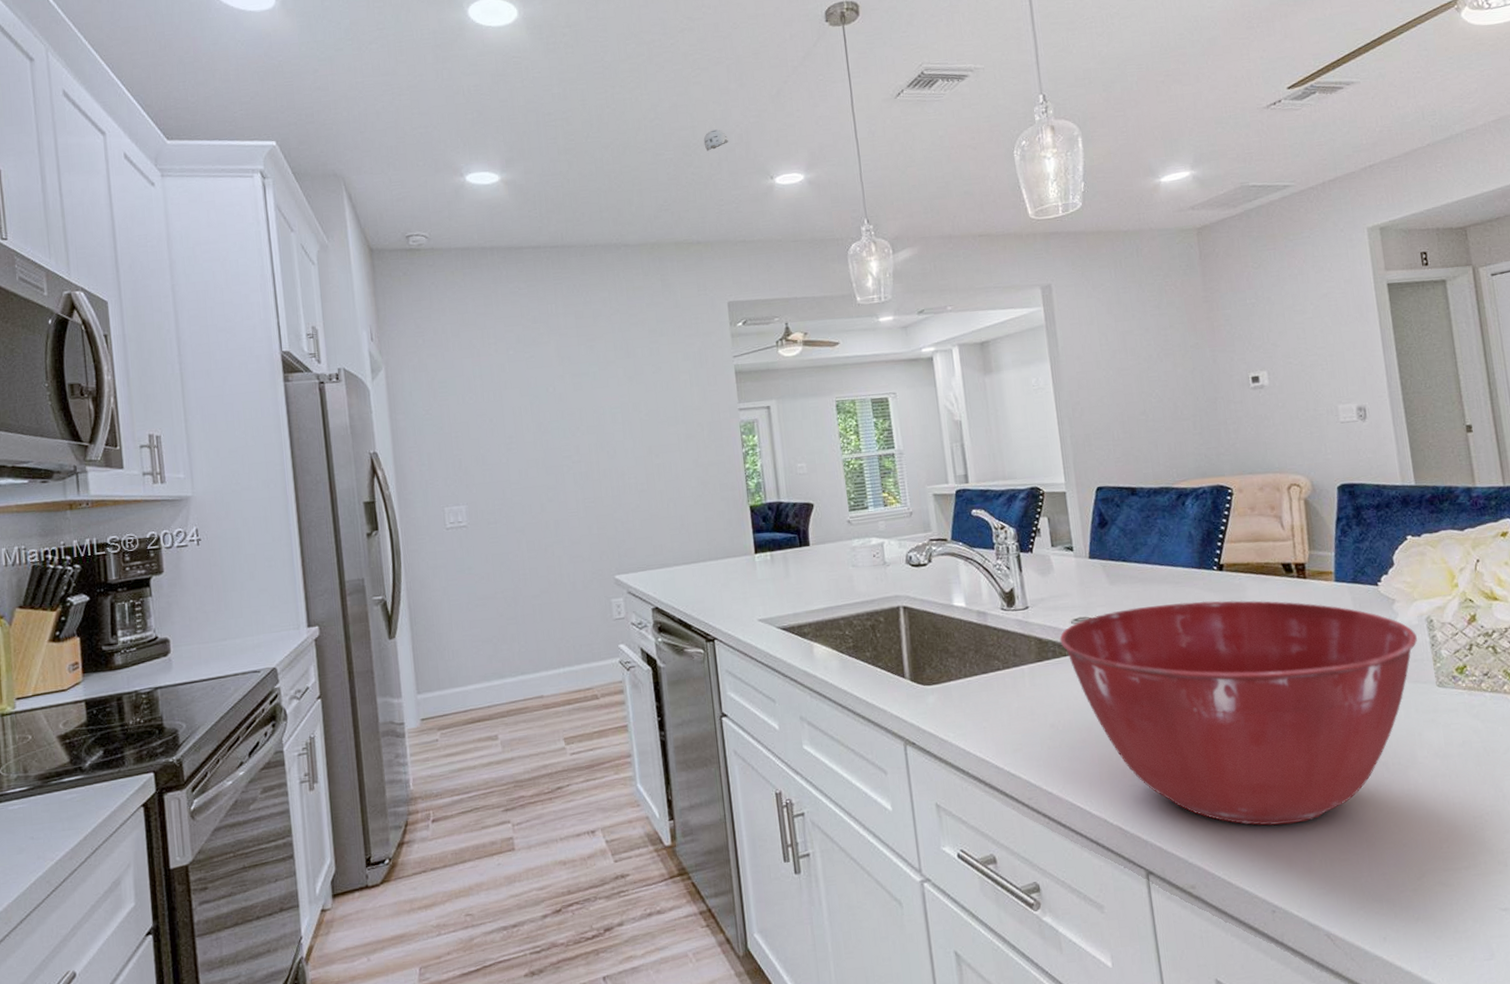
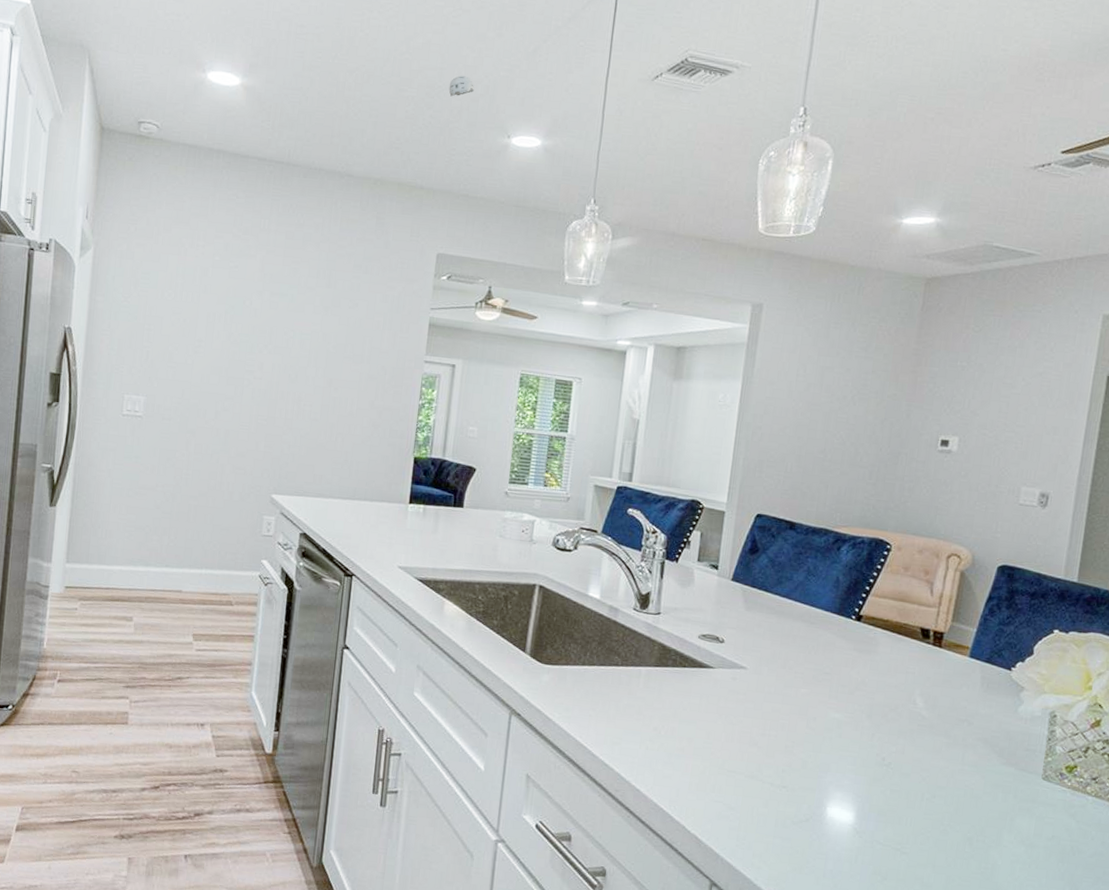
mixing bowl: present [1059,600,1417,825] -> none [683,636,1036,873]

